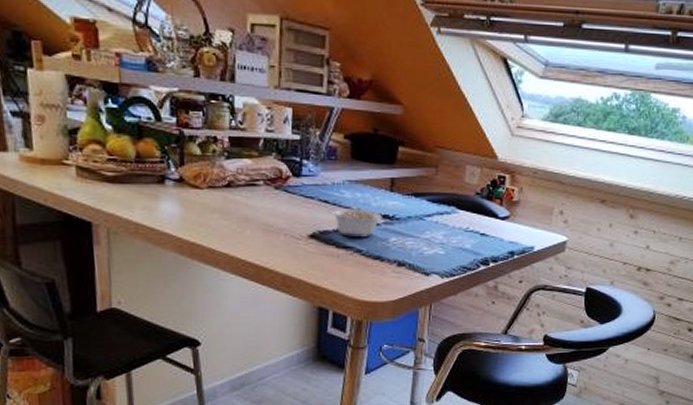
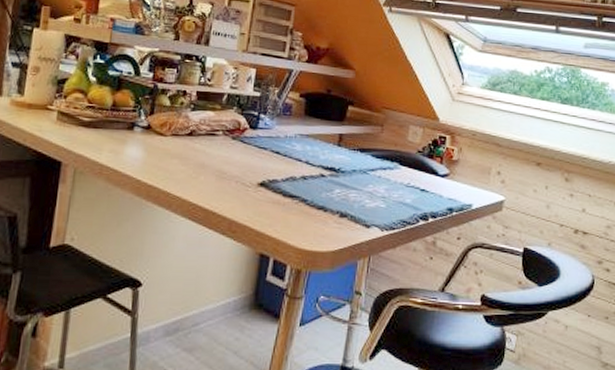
legume: present [327,208,382,237] -> none [278,159,329,187]

